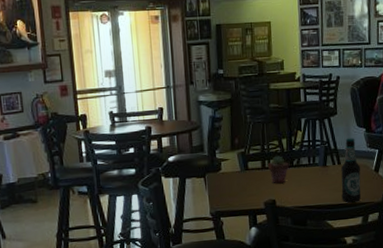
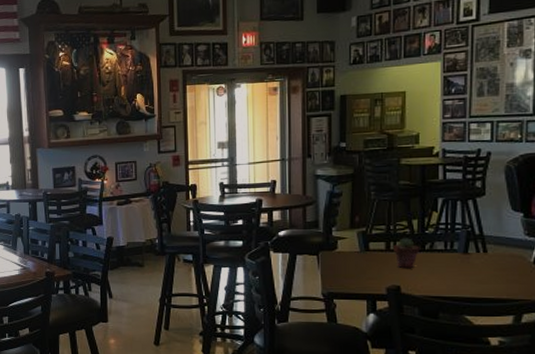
bottle: present [341,138,362,203] -> none [486,223,514,298]

